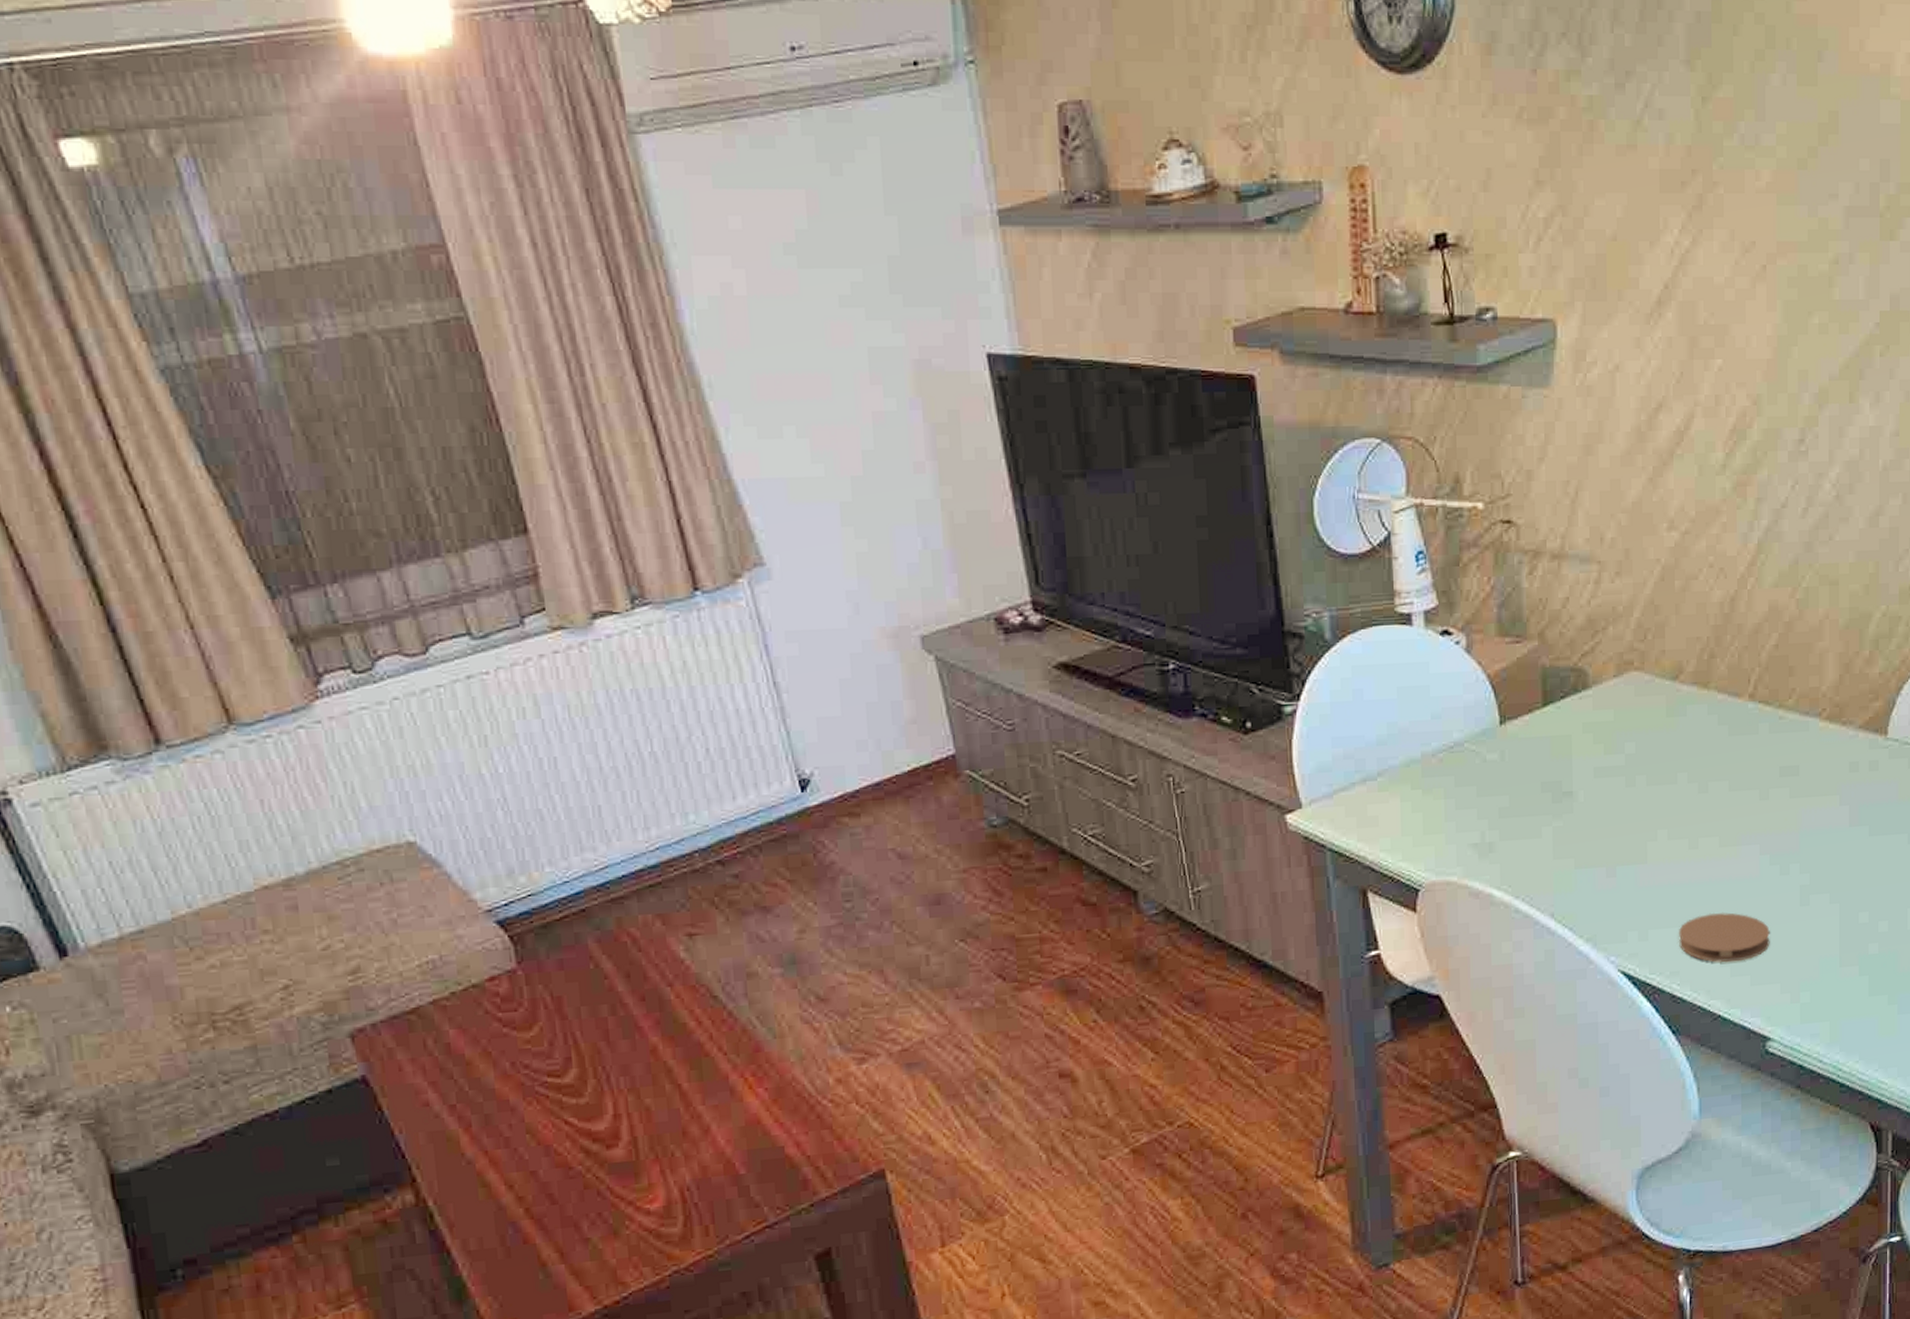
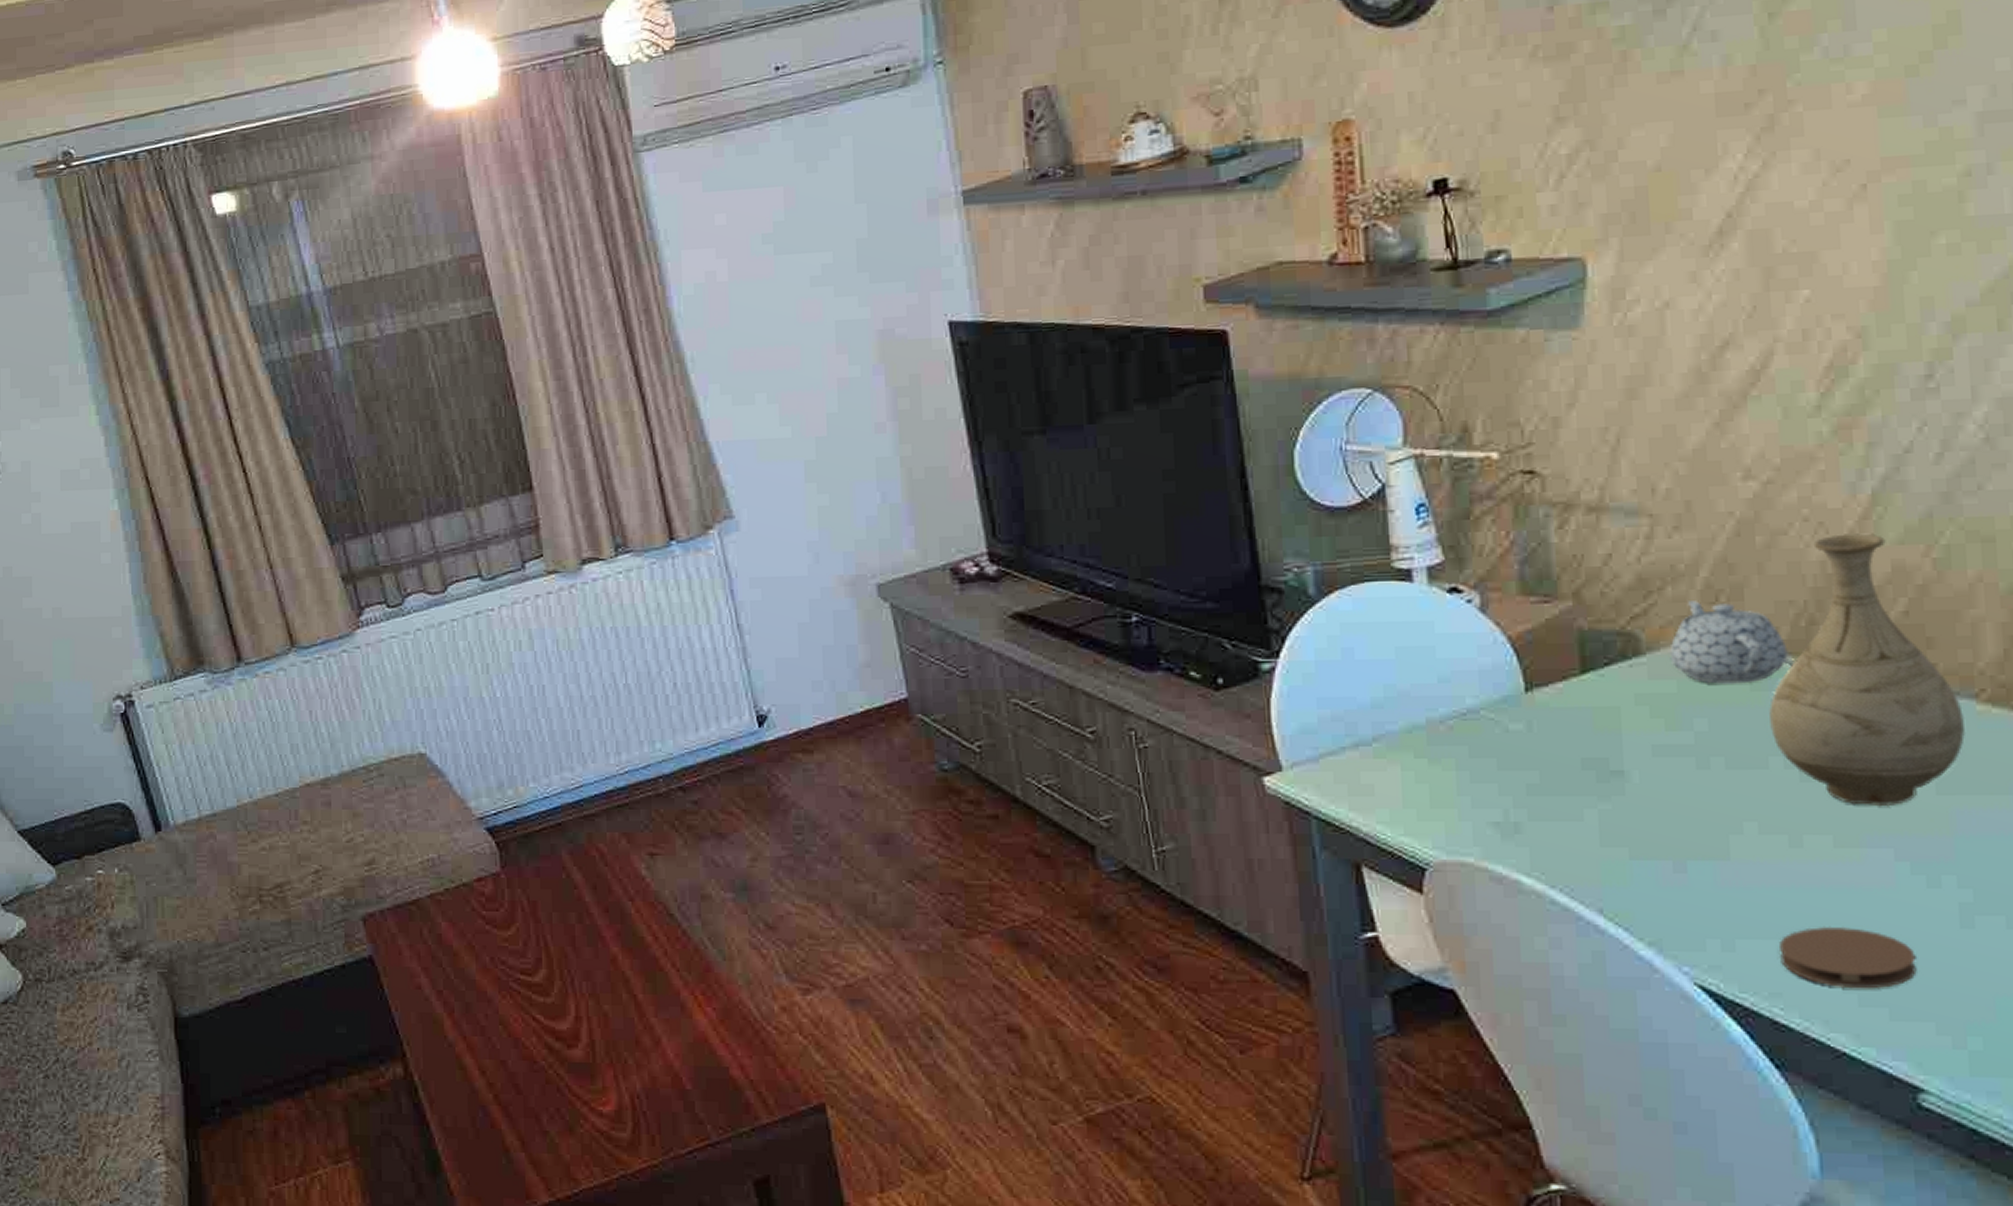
teapot: none [1609,639,1694,712] -> present [1669,601,1788,684]
vase: none [1679,578,1810,811] -> present [1769,533,1965,807]

